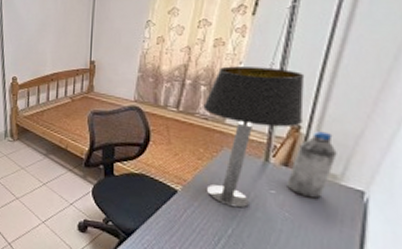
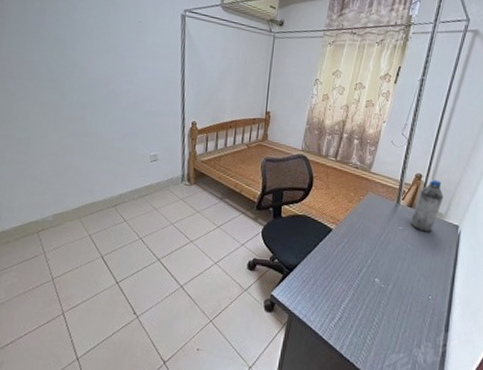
table lamp: present [203,66,305,208] -> none [354,124,427,242]

